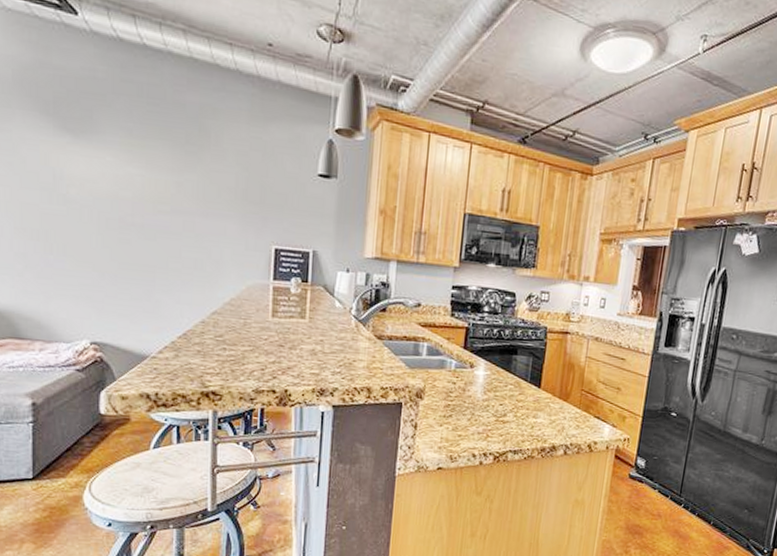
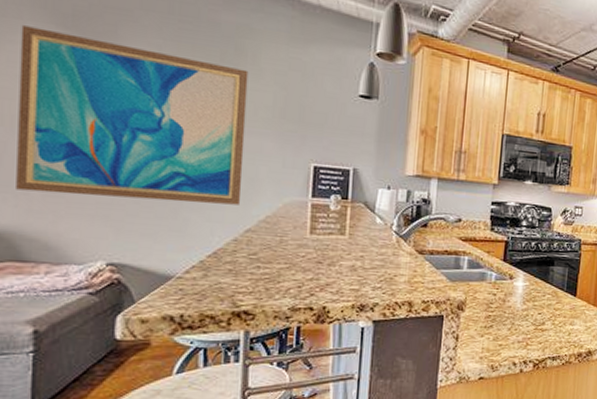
wall art: none [10,114,212,288] -> present [16,25,249,205]

